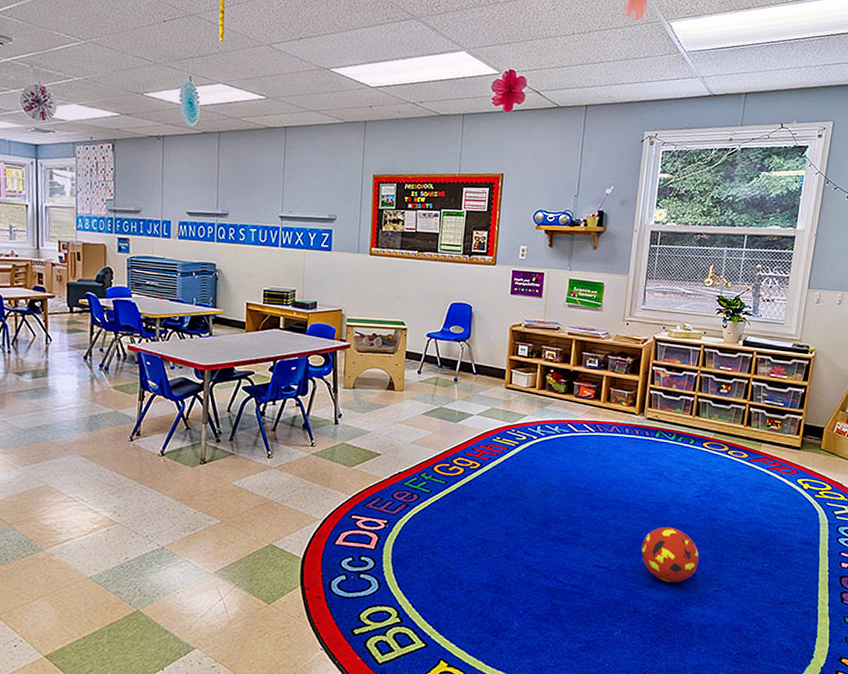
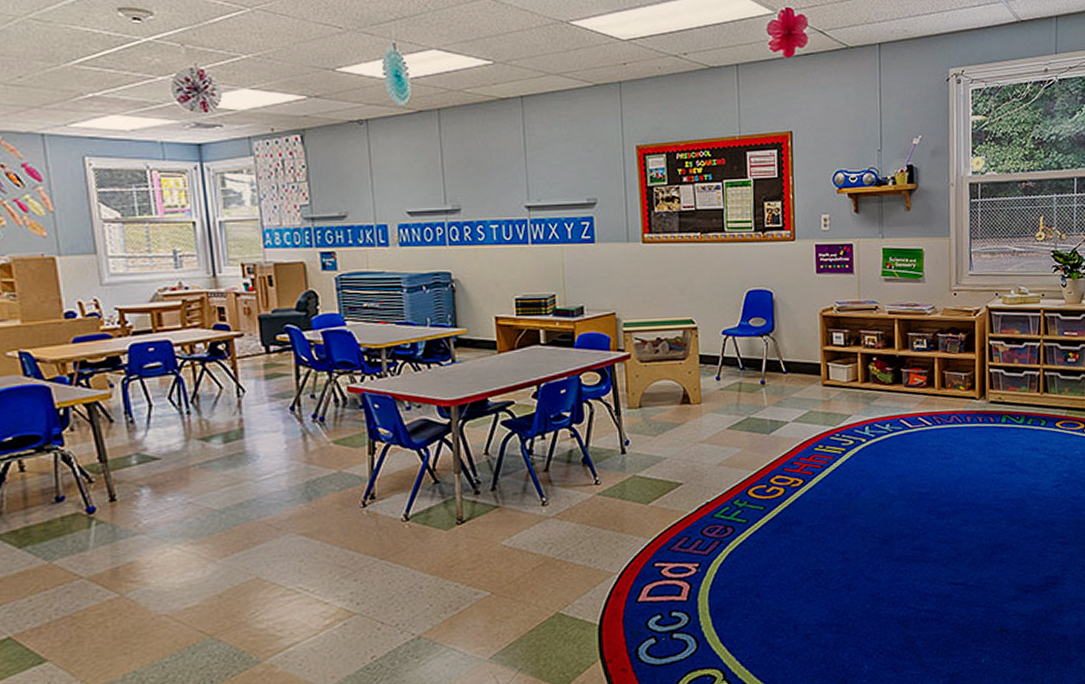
ball: present [641,526,699,582] -> none [1000,525,1067,591]

